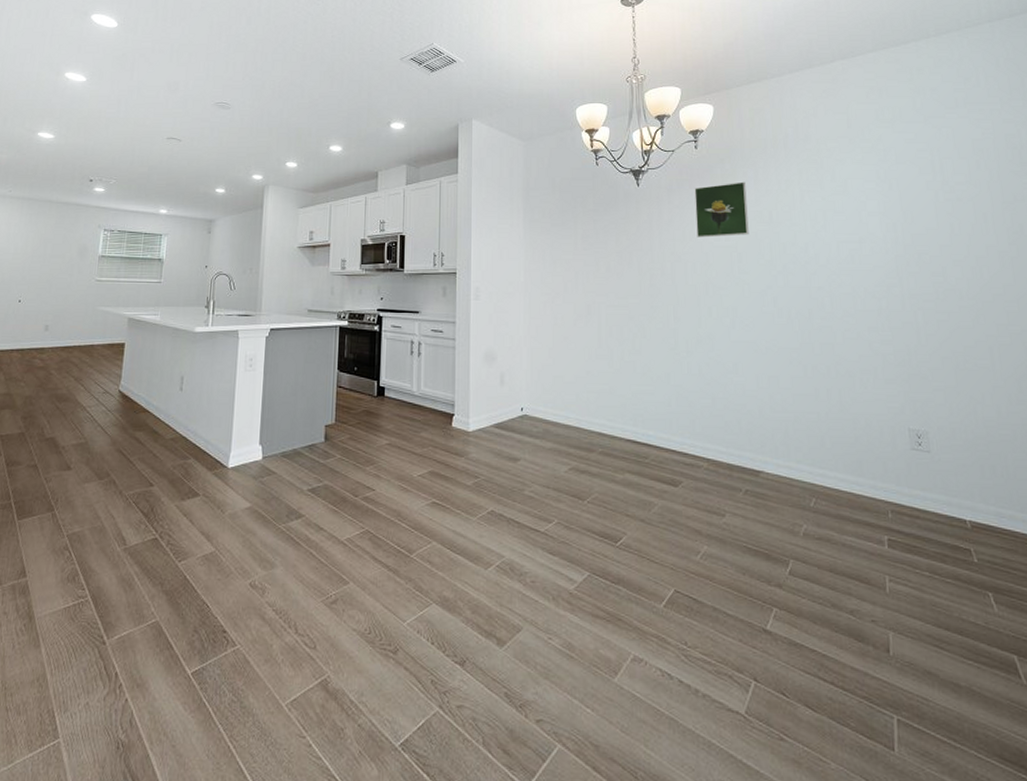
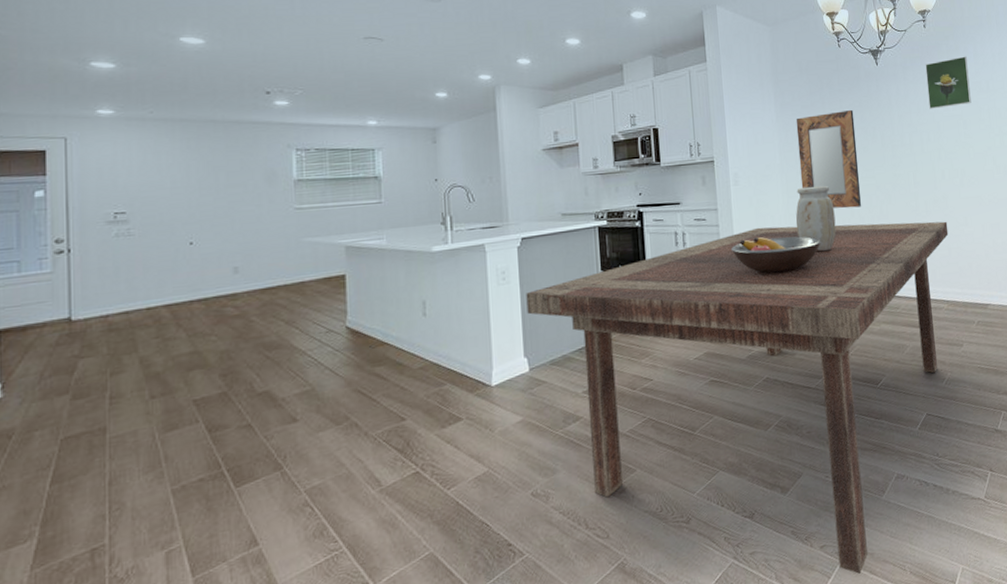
dining table: none [267,346,713,768] -> present [526,221,949,575]
fruit bowl: none [466,356,562,398] -> present [732,236,821,274]
vase: none [536,309,580,382] -> present [795,185,836,252]
home mirror: none [544,231,611,338] -> present [795,109,862,209]

